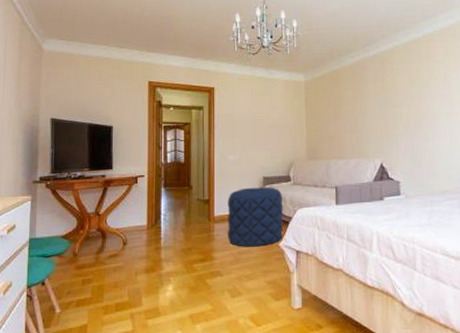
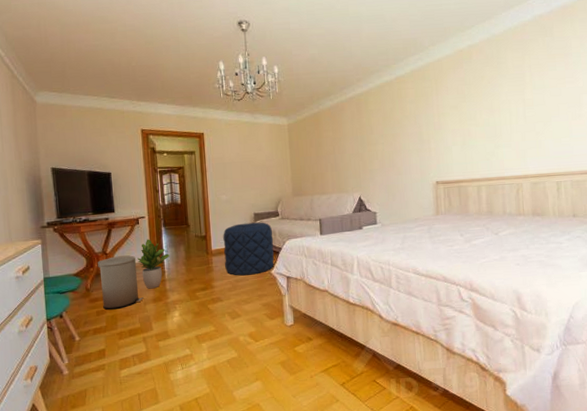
pedal bin: none [89,217,135,280] -> present [98,255,144,310]
potted plant: none [132,200,168,257] -> present [137,239,170,289]

